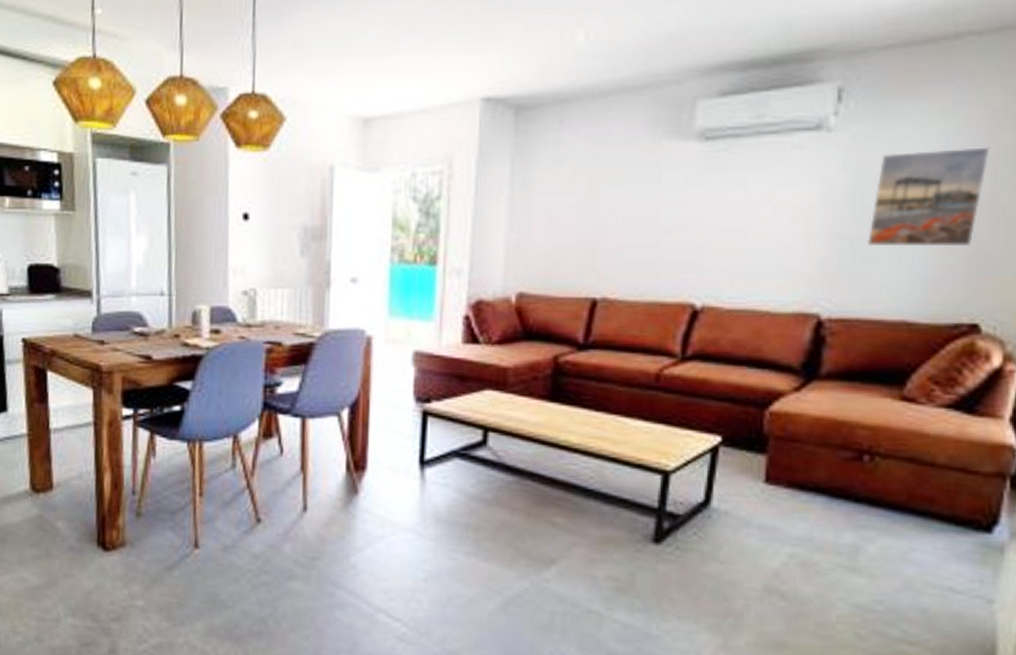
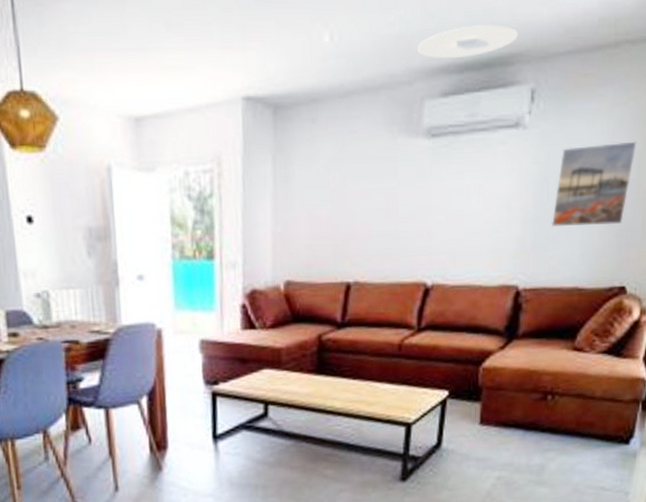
ceiling light: none [689,18,821,57] -> present [416,24,519,59]

